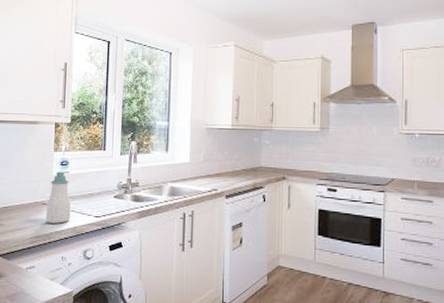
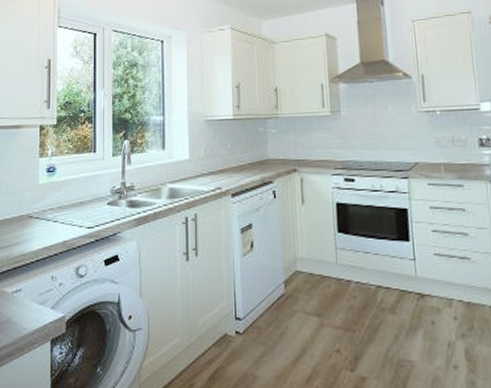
soap bottle: present [46,171,71,224] -> none [32,177,60,239]

